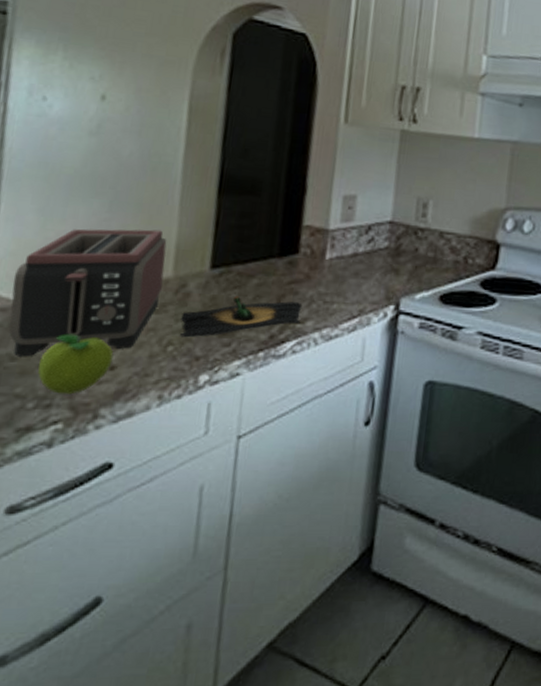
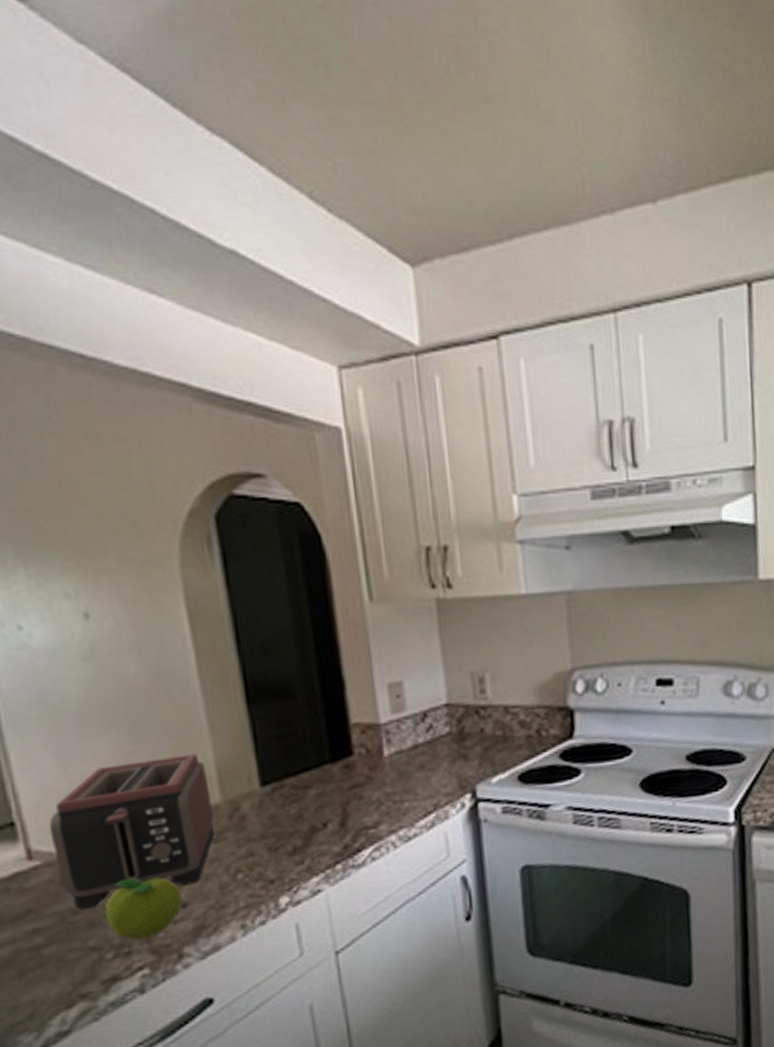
tequila: present [180,296,303,338] -> none [243,807,373,863]

